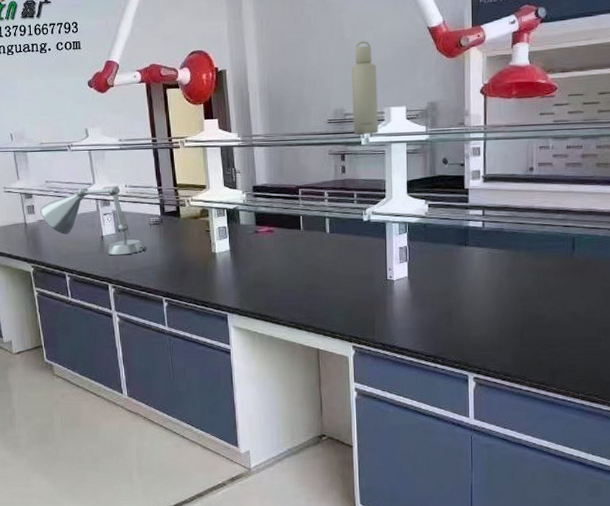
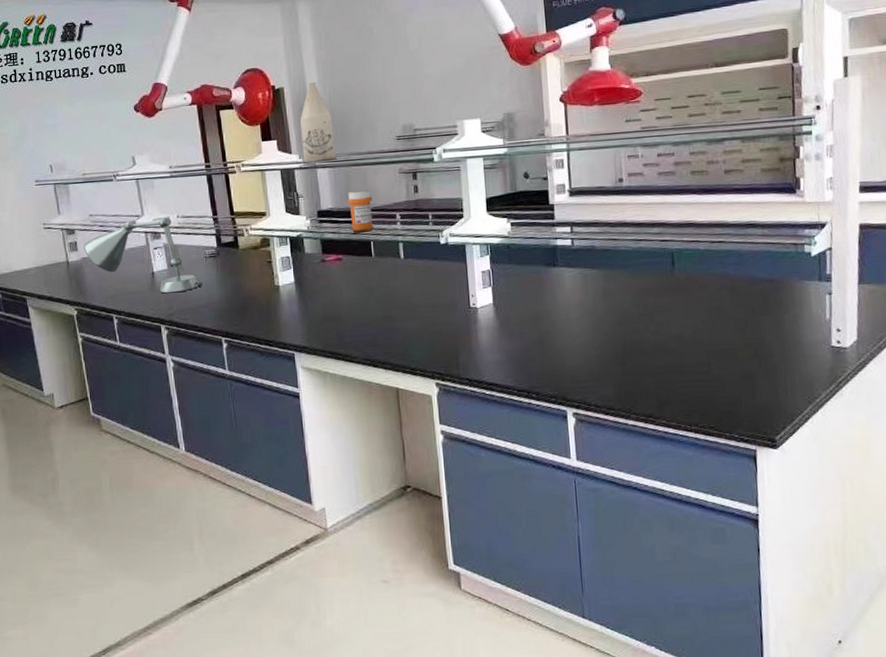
decorative bottle: none [239,65,272,141] -> present [299,81,336,162]
medicine bottle: none [281,168,303,209] -> present [347,189,373,234]
bottle: present [350,41,378,135] -> none [418,51,452,151]

